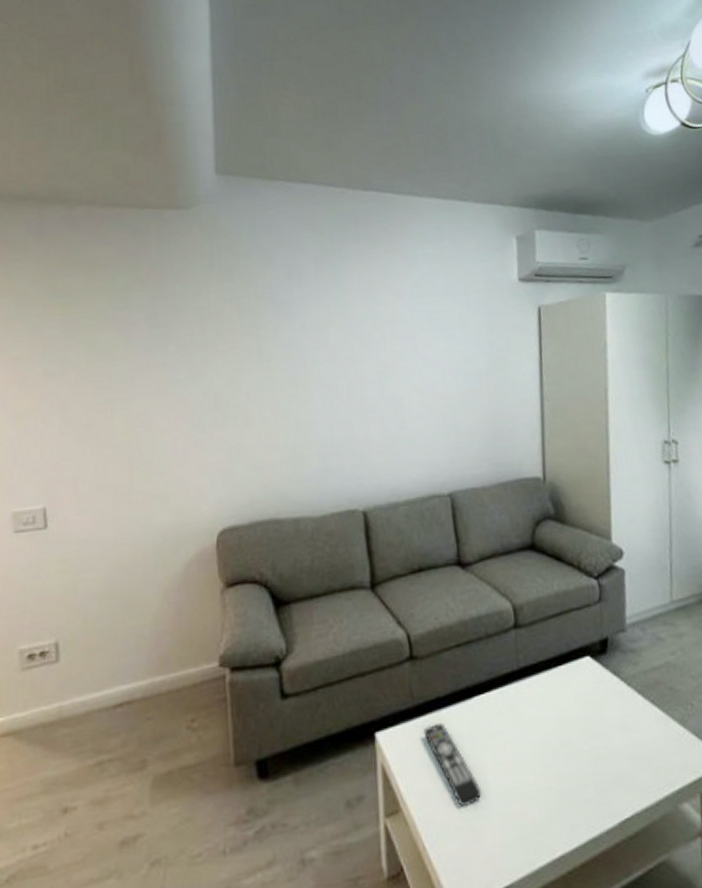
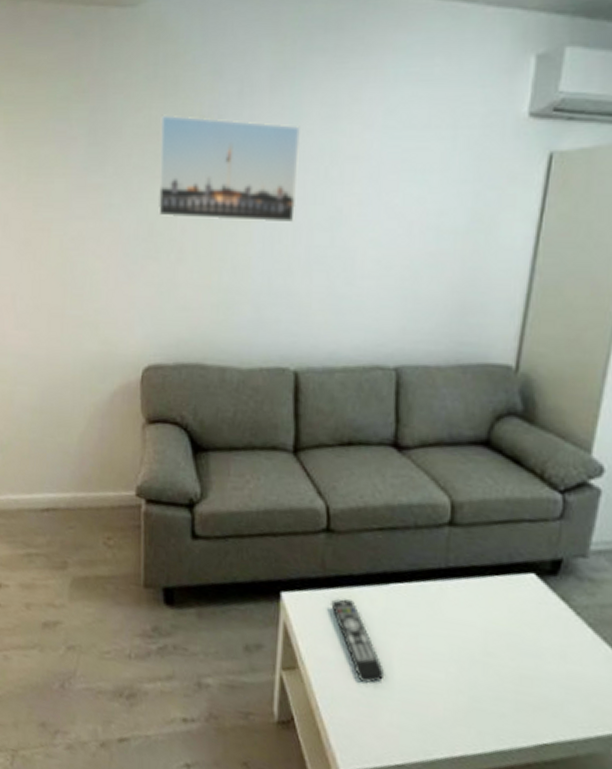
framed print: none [219,296,348,386] -> present [157,114,301,223]

